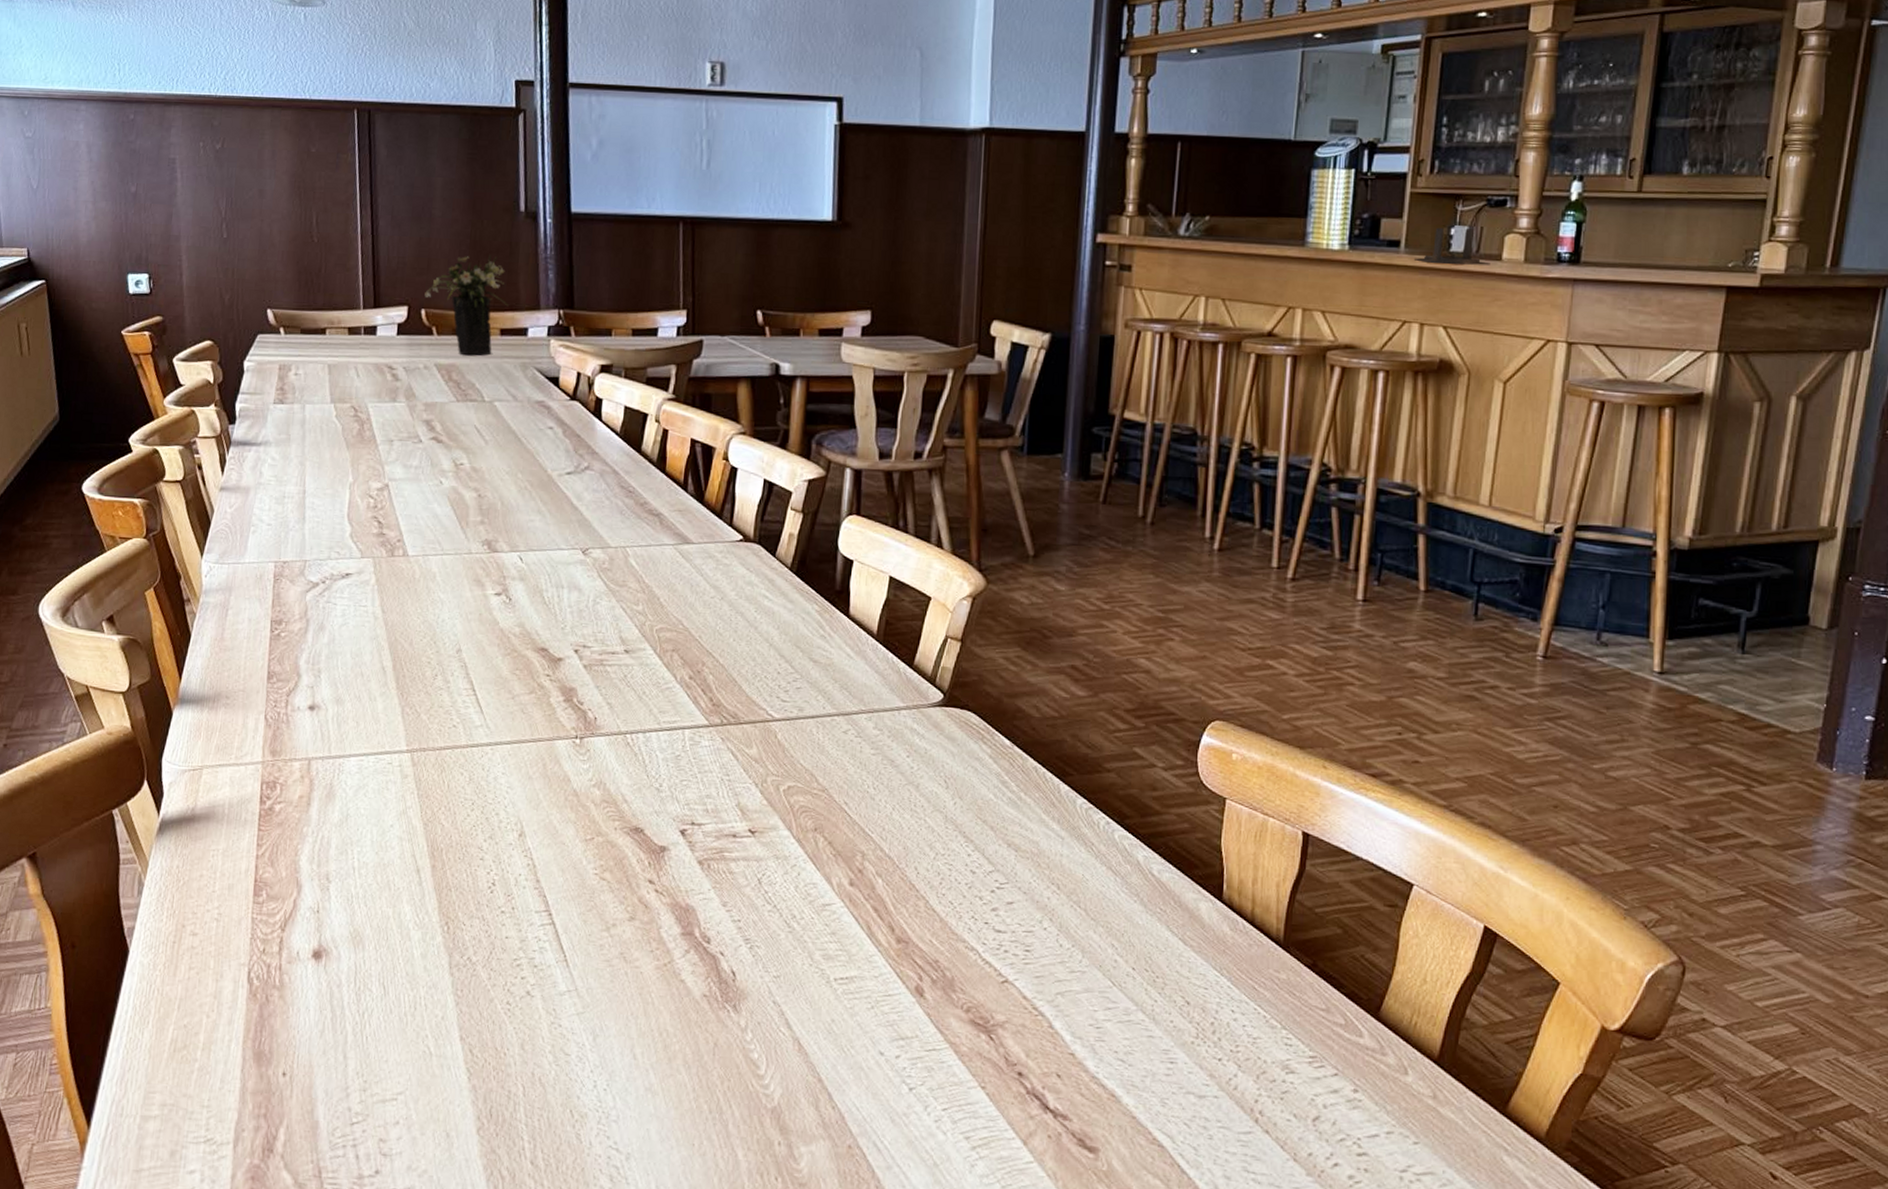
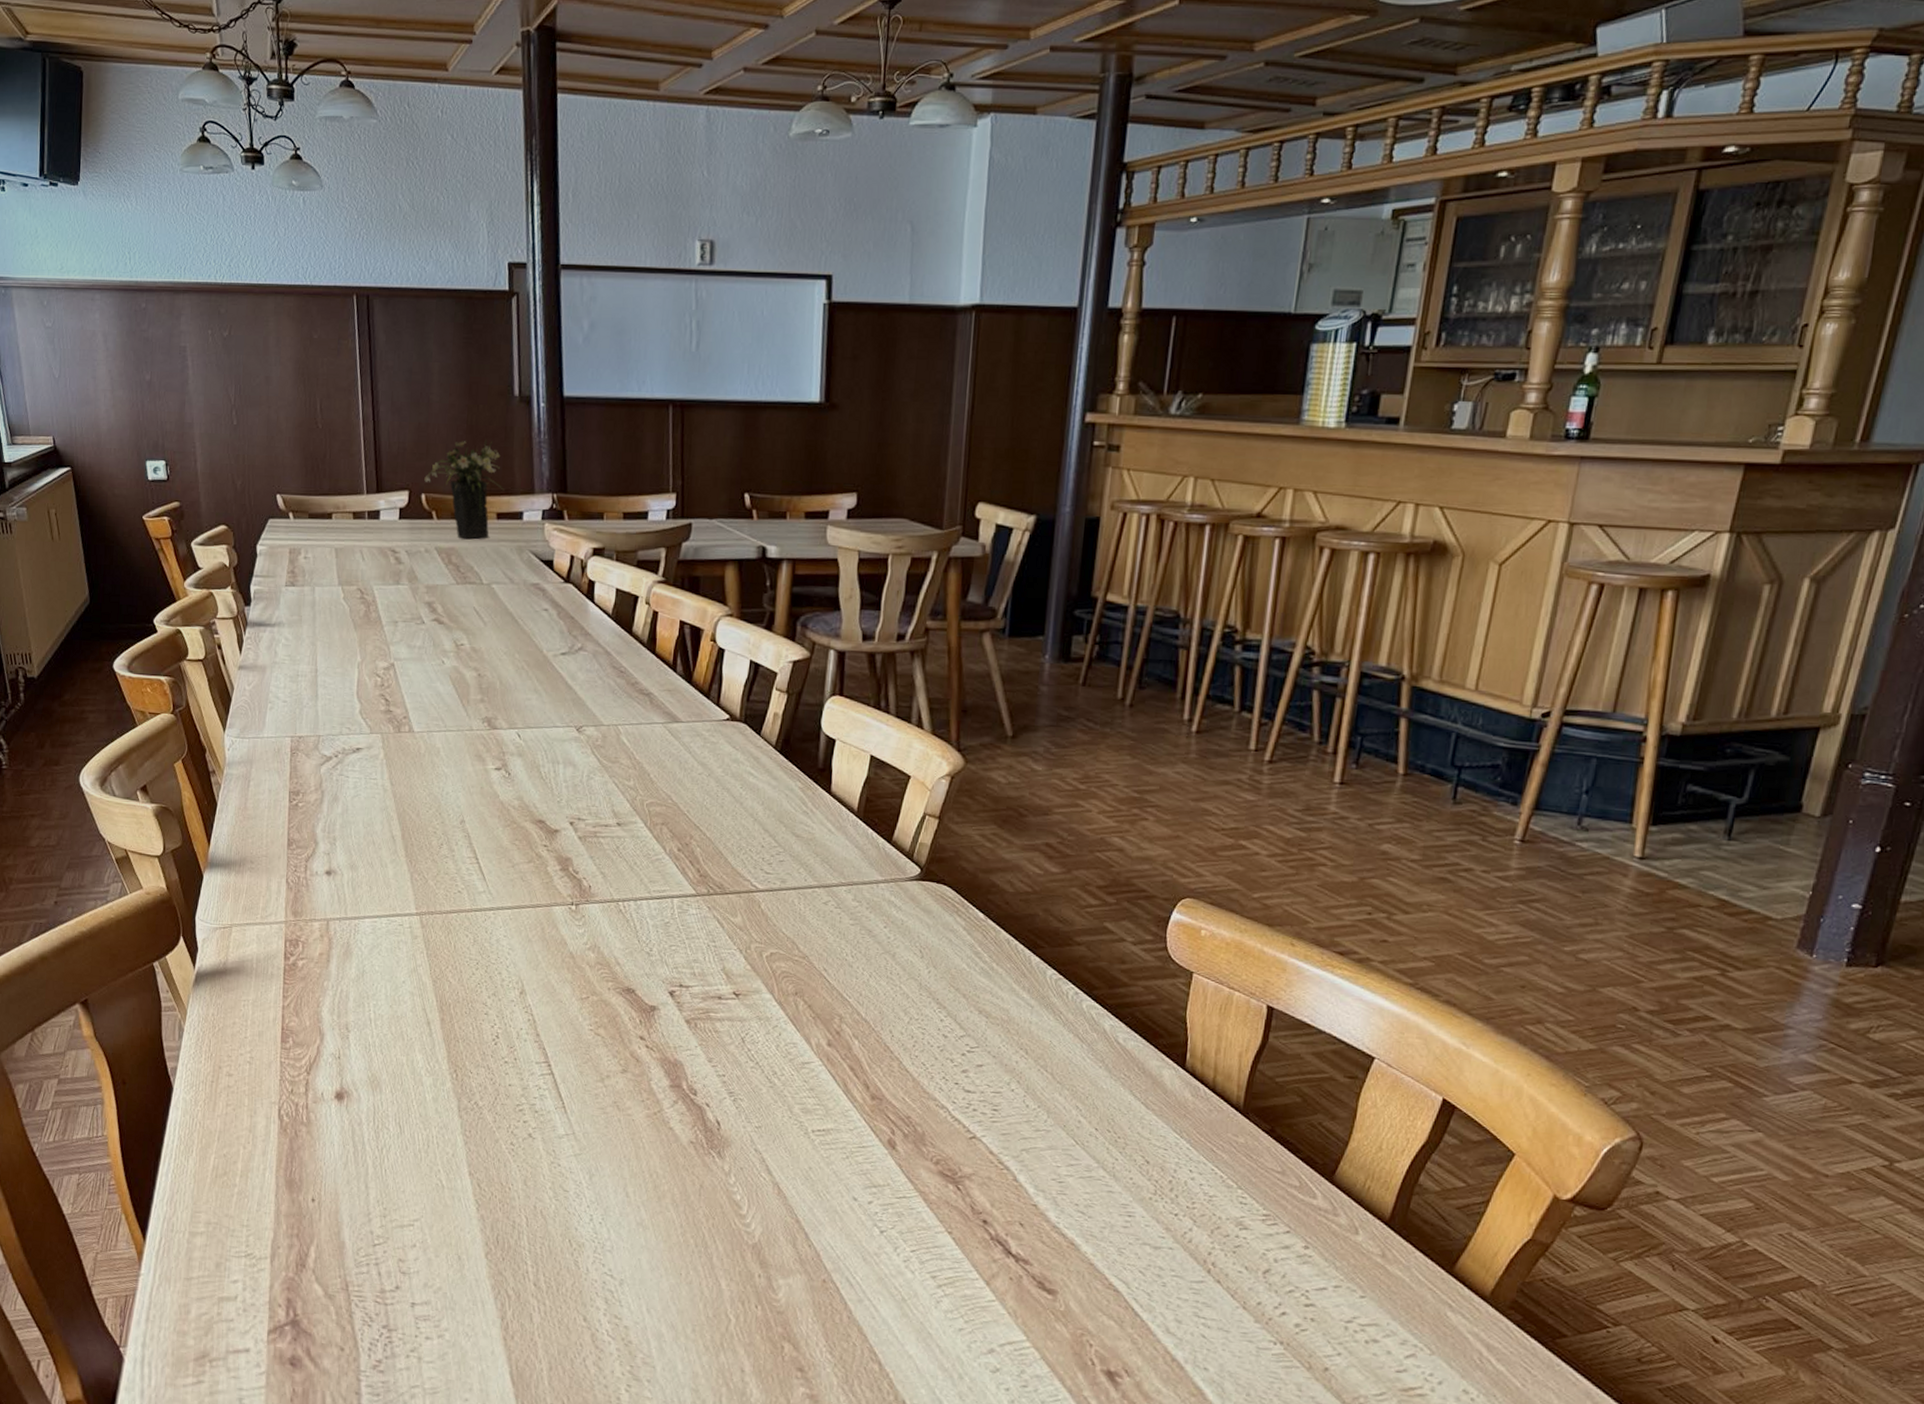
napkin holder: present [1413,227,1490,266] -> none [1412,403,1494,443]

